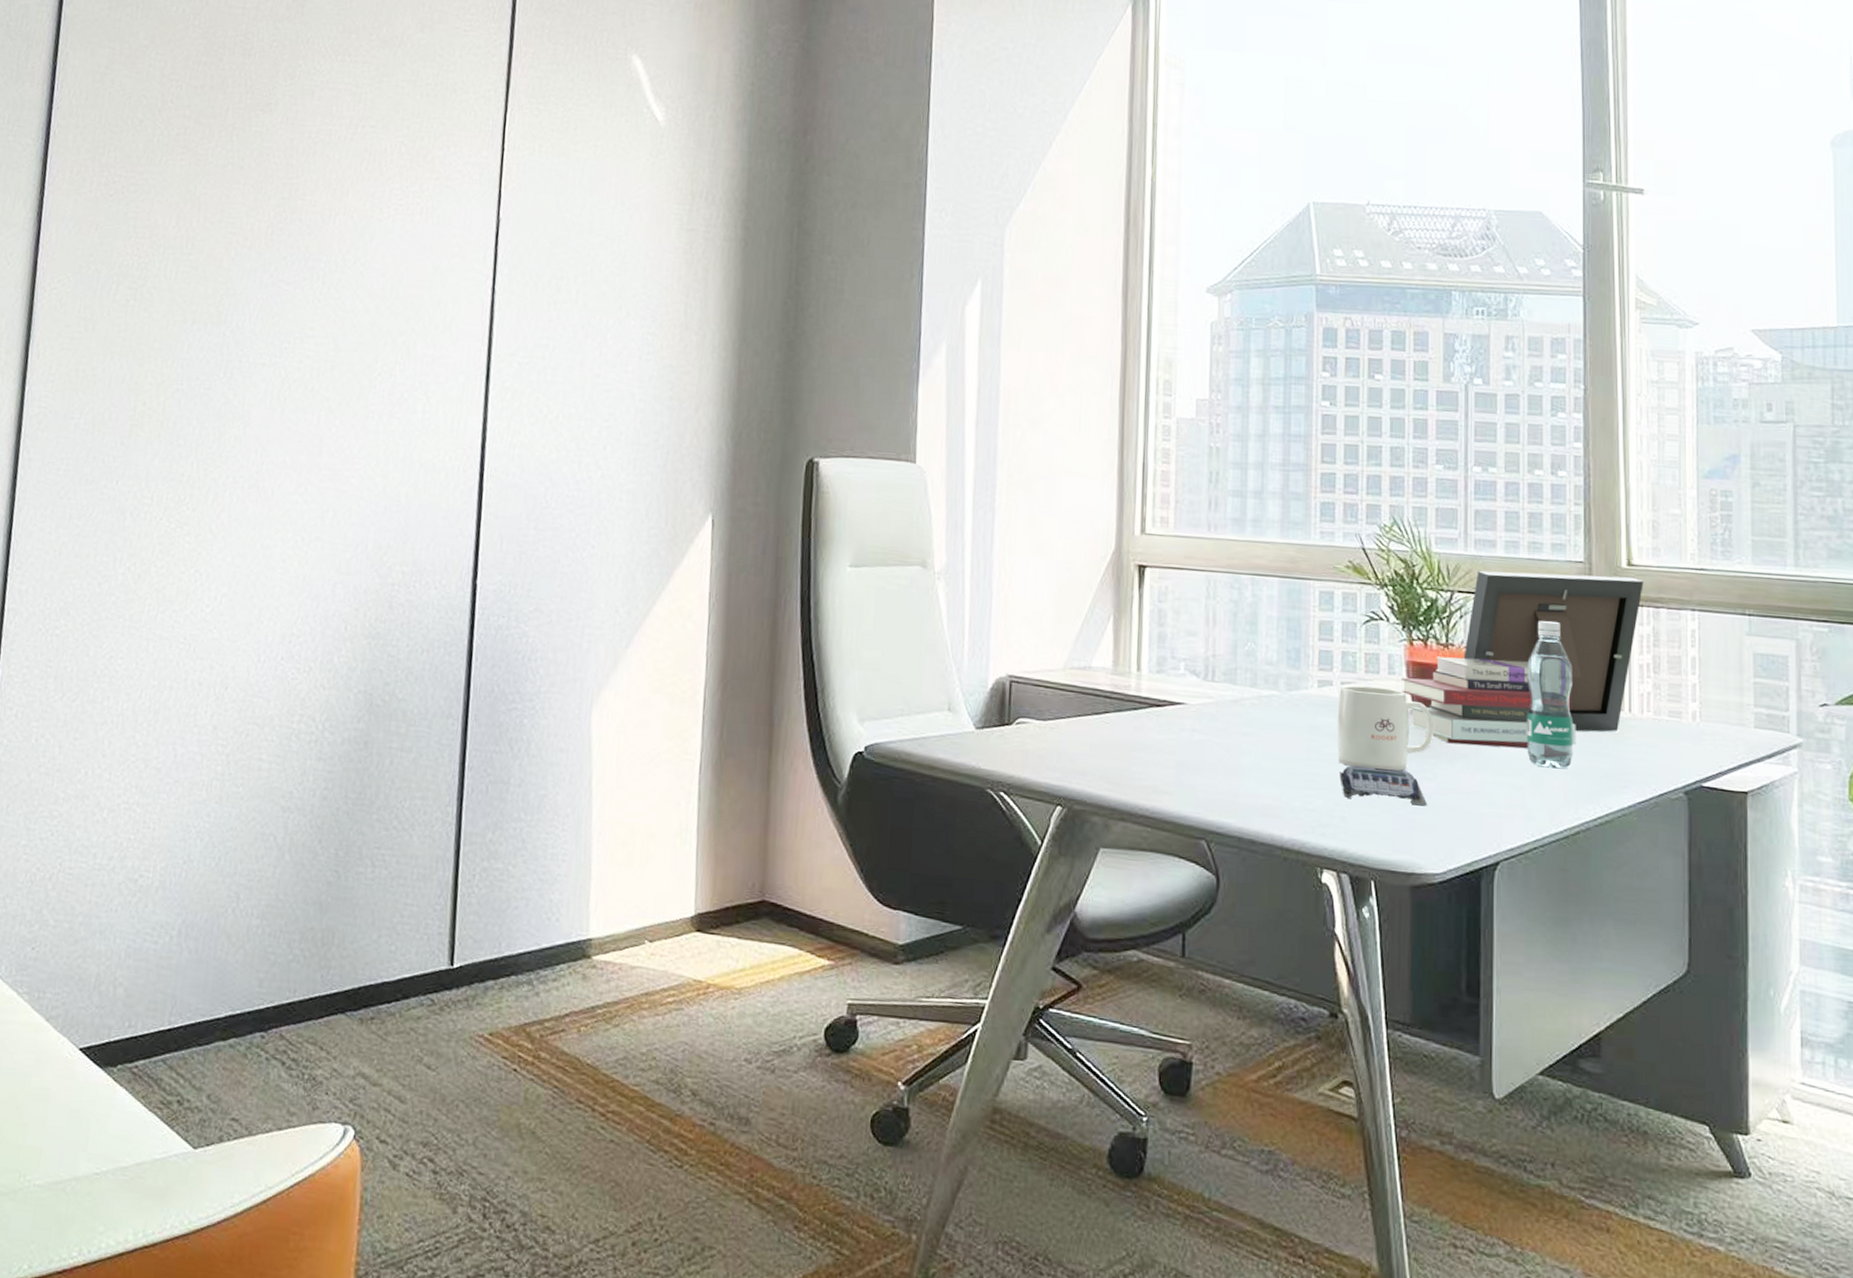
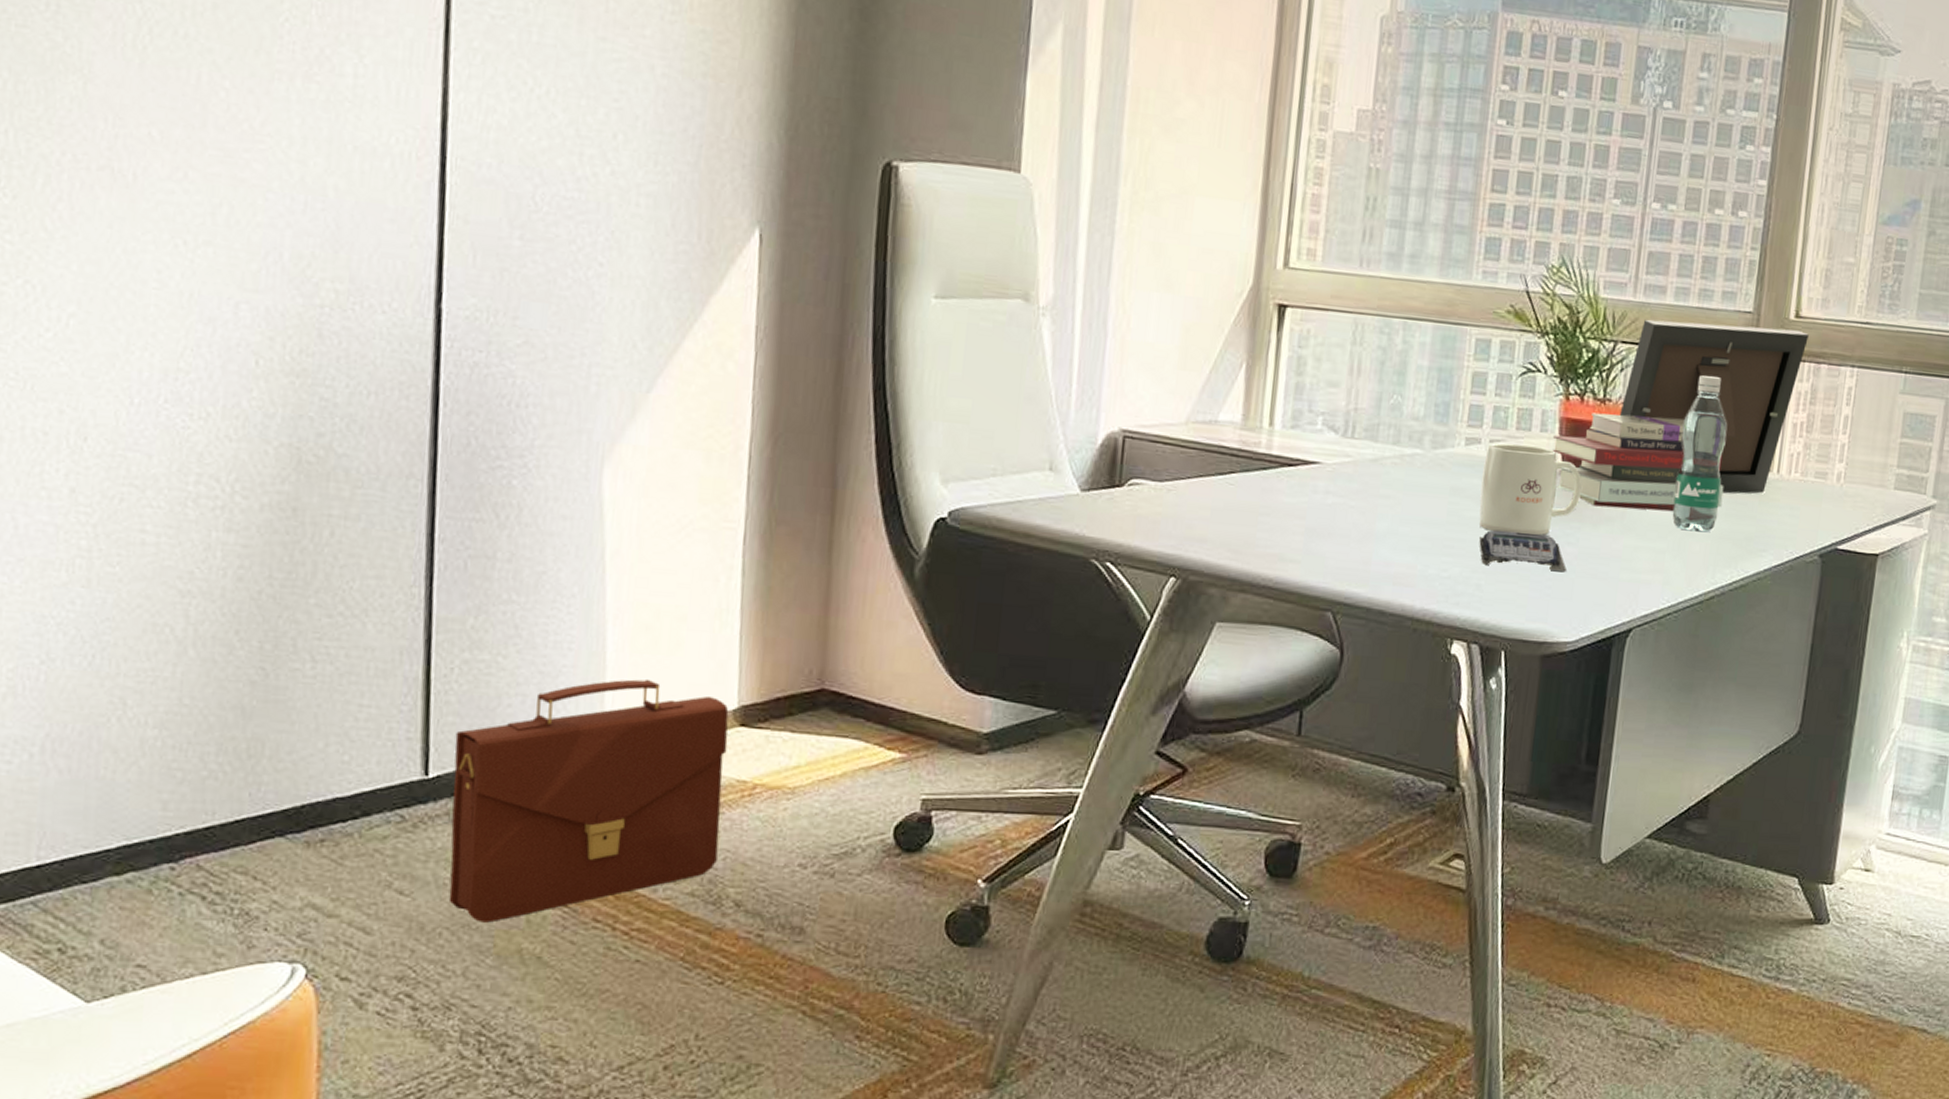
briefcase: none [465,887,688,1098] -> present [449,678,729,923]

